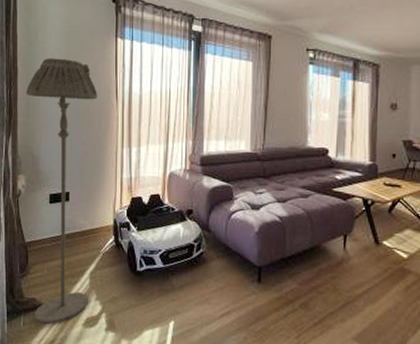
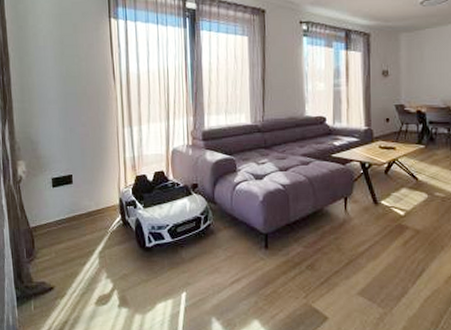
floor lamp: present [25,58,98,325] -> none [19,41,99,307]

